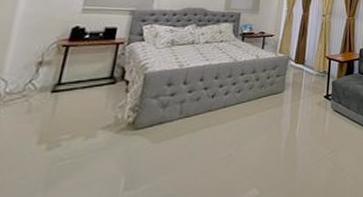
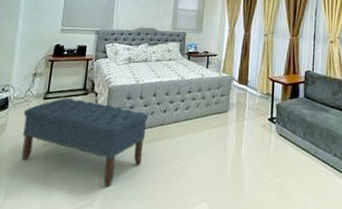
bench: none [11,89,192,188] -> present [21,98,148,187]

